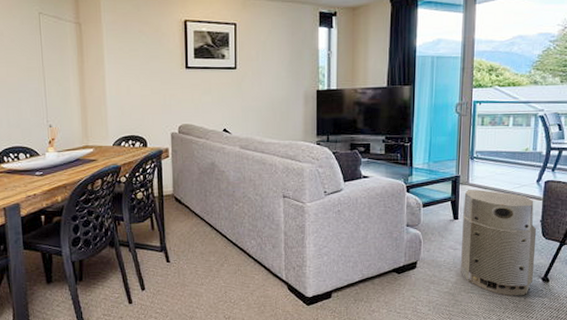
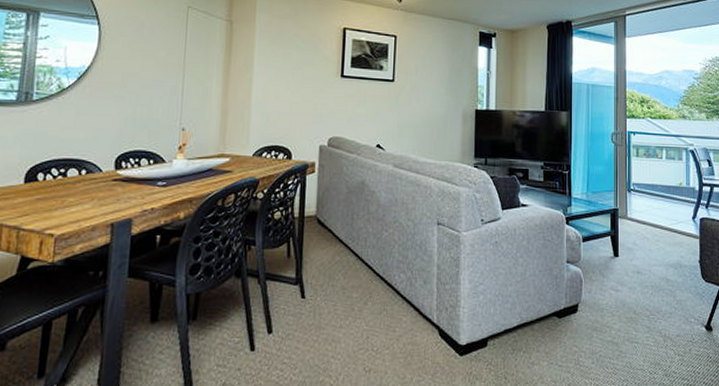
air purifier: present [461,189,537,296] -> none [623,224,697,346]

